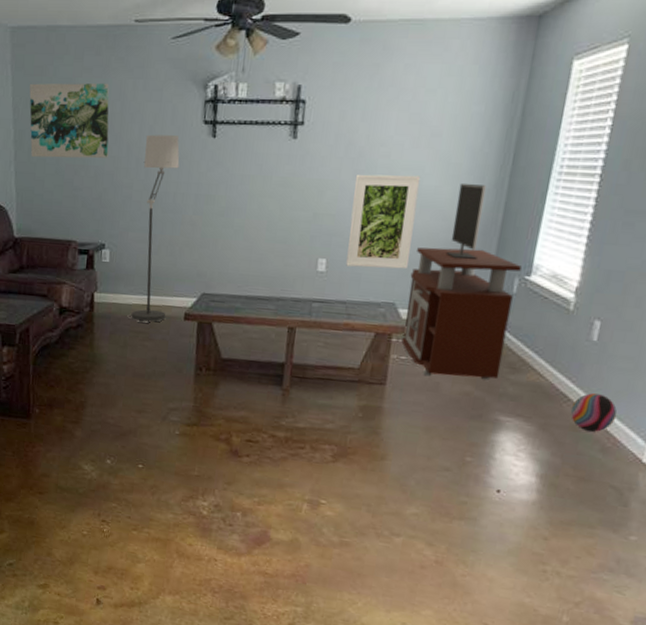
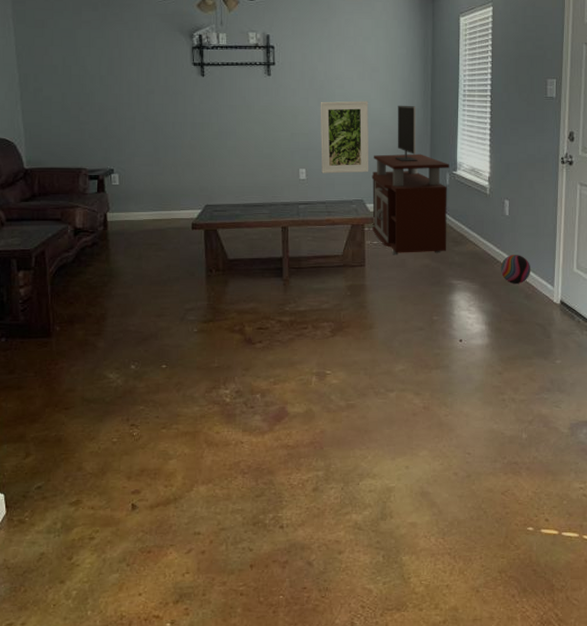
wall art: present [29,83,109,159] -> none [31,33,111,97]
floor lamp: present [127,134,180,323] -> none [140,75,176,235]

